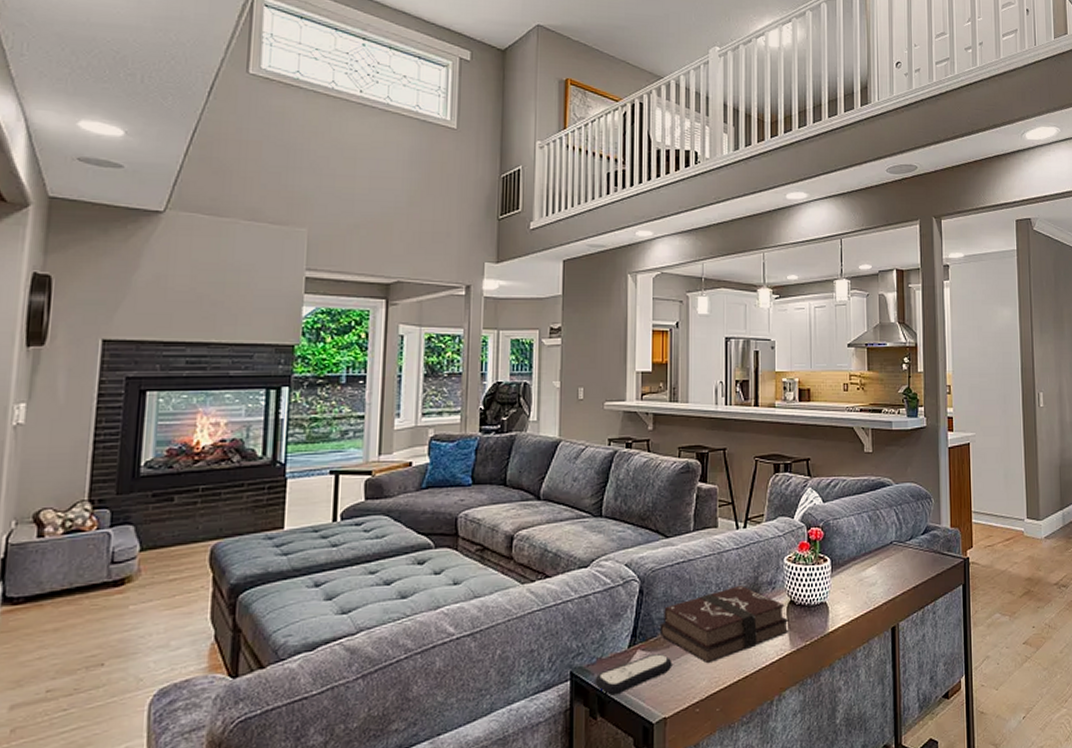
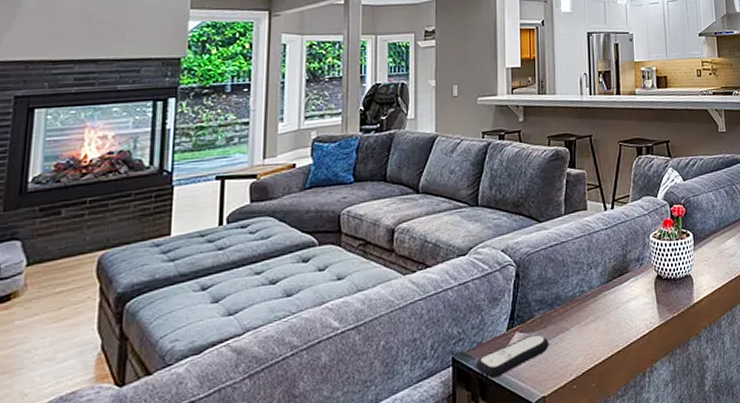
hardback book: present [659,584,789,664] -> none [536,263,658,341]

